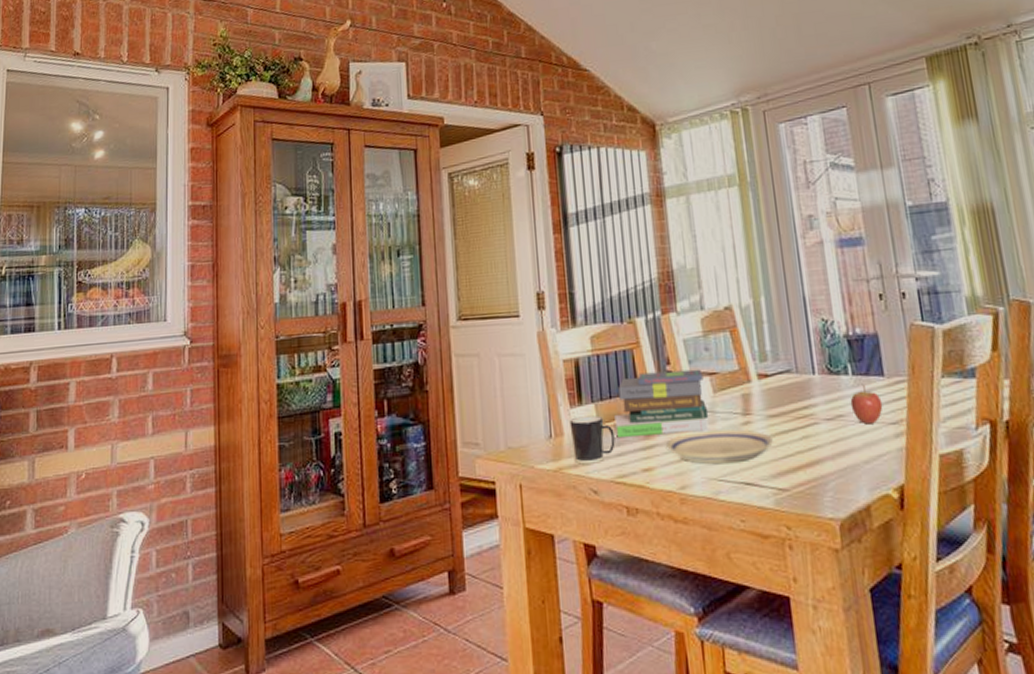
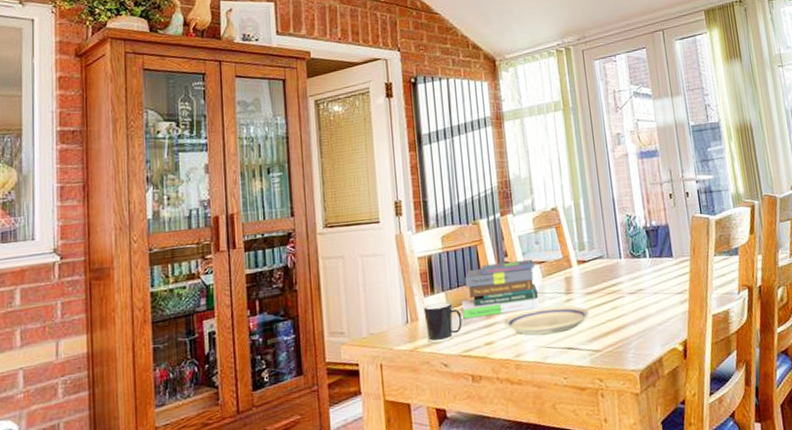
fruit: present [850,385,883,425] -> none [647,265,672,296]

